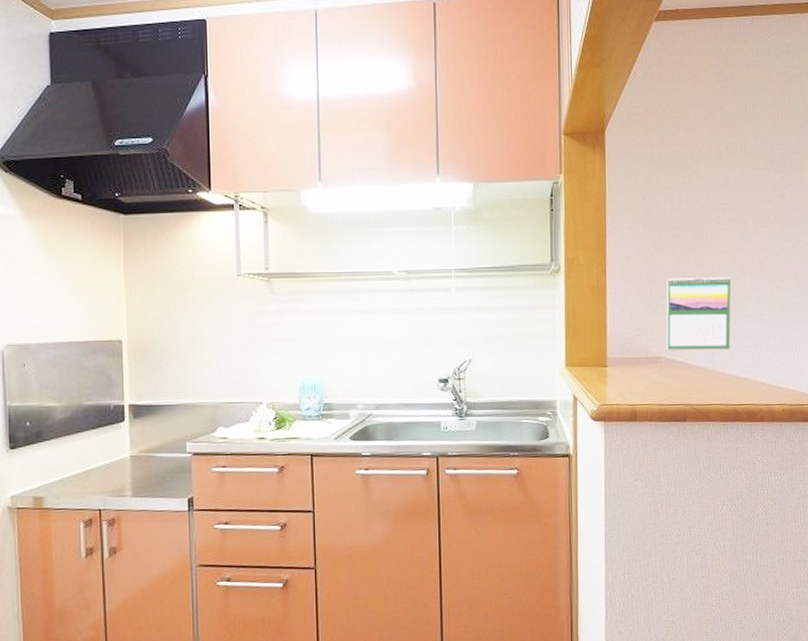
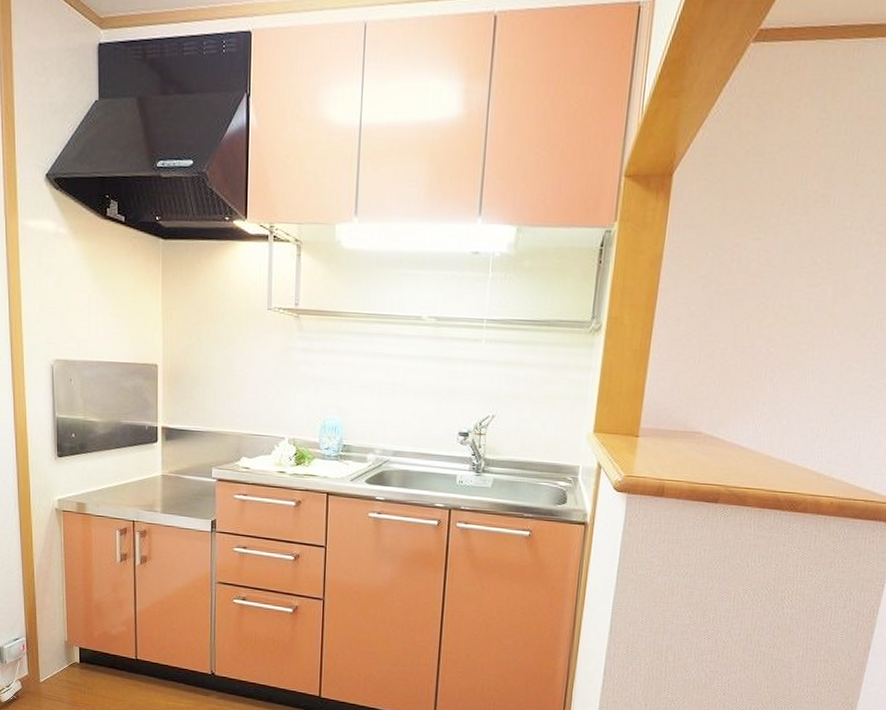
calendar: present [666,276,731,350] -> none [707,347,795,432]

